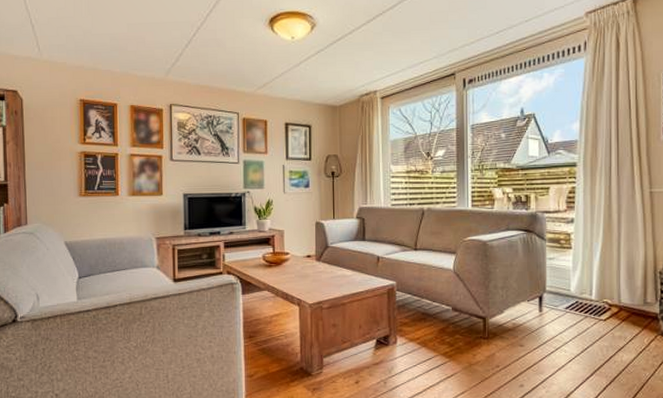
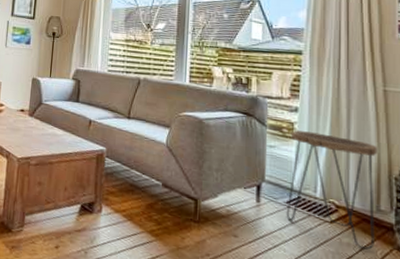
side table: none [566,240,644,339] -> present [286,130,377,250]

